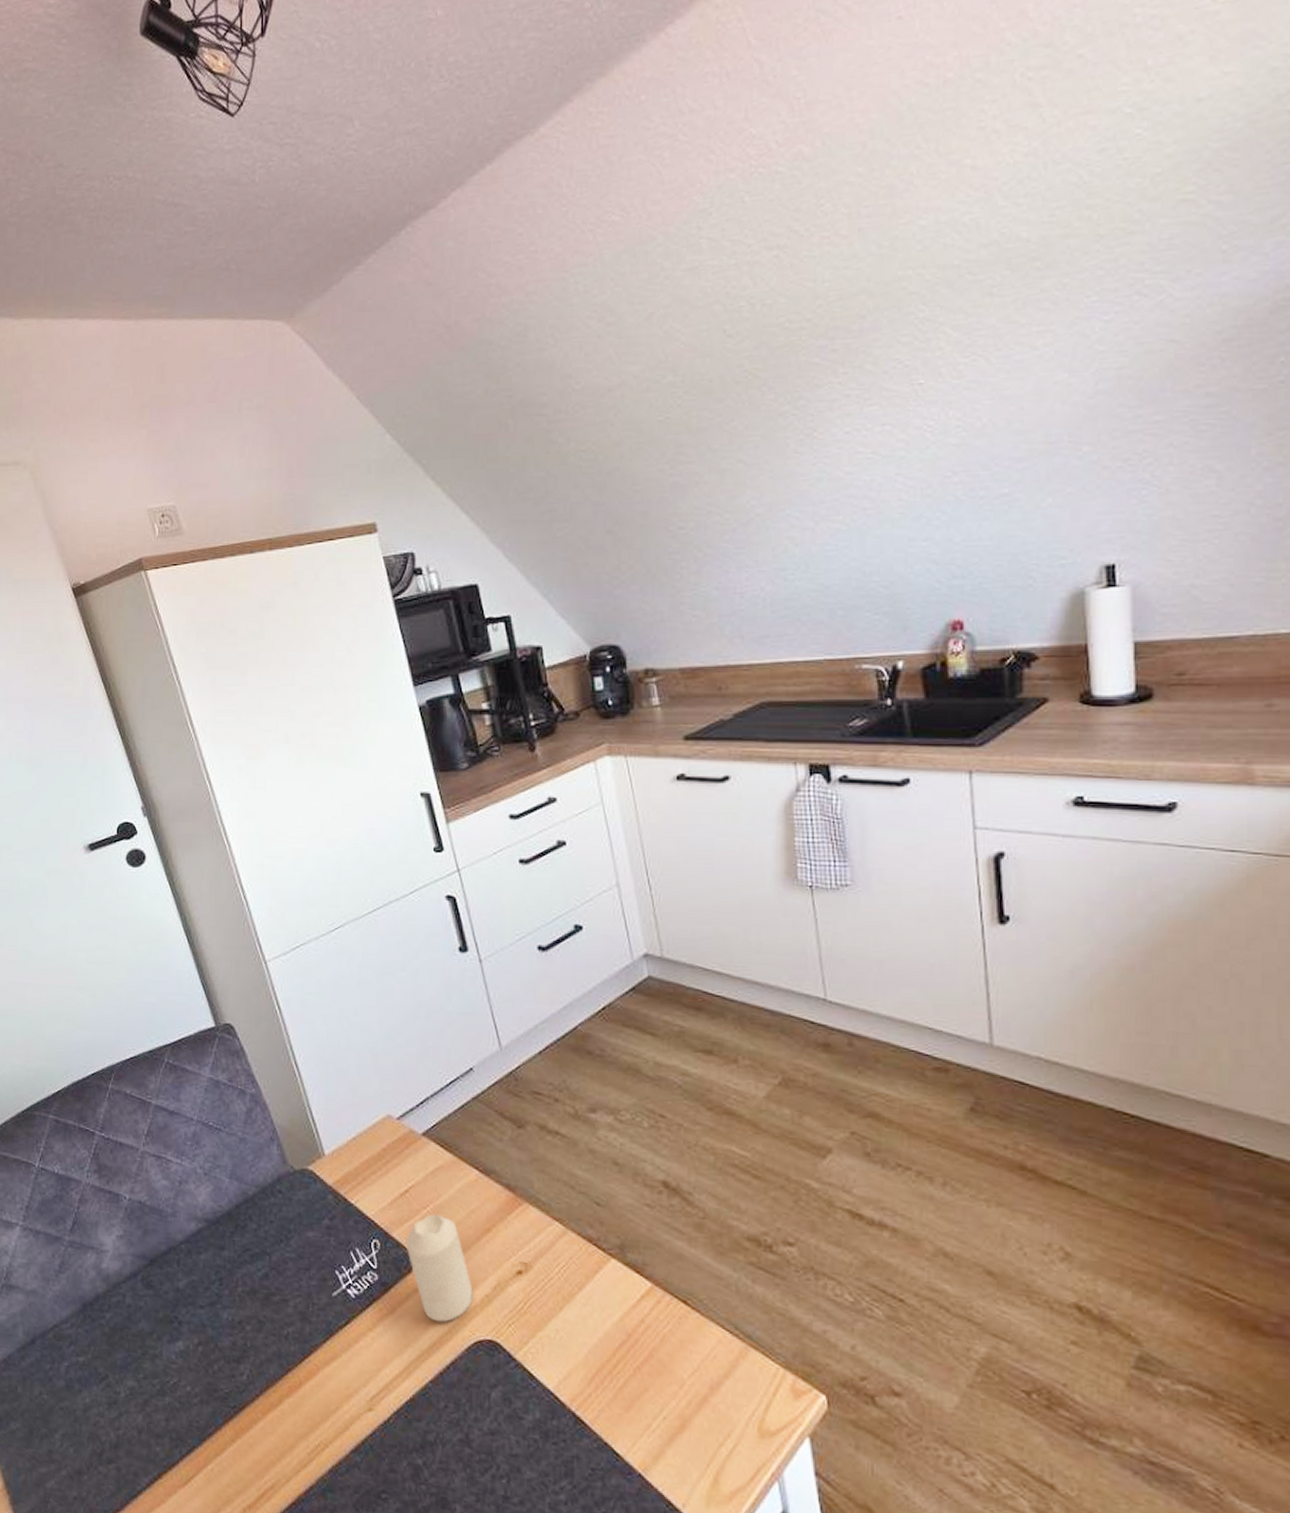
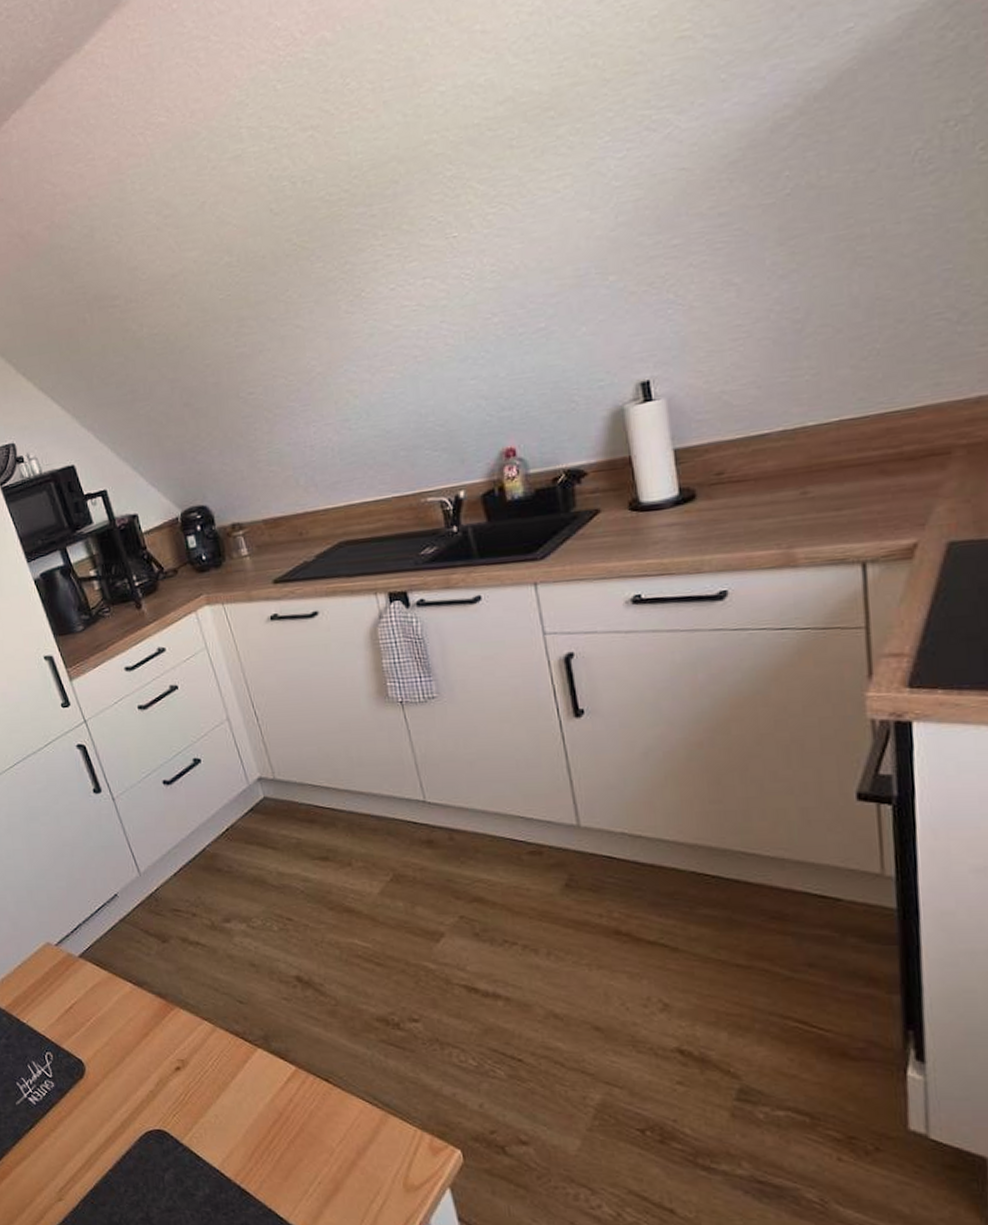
candle: present [405,1214,473,1323] -> none [74,1025,140,1119]

